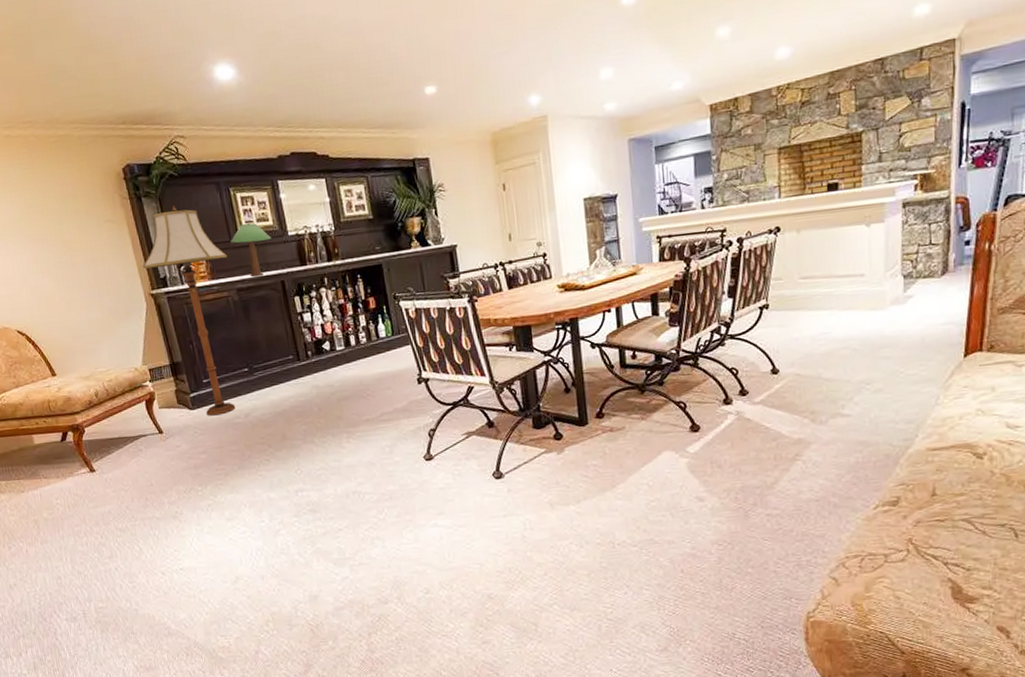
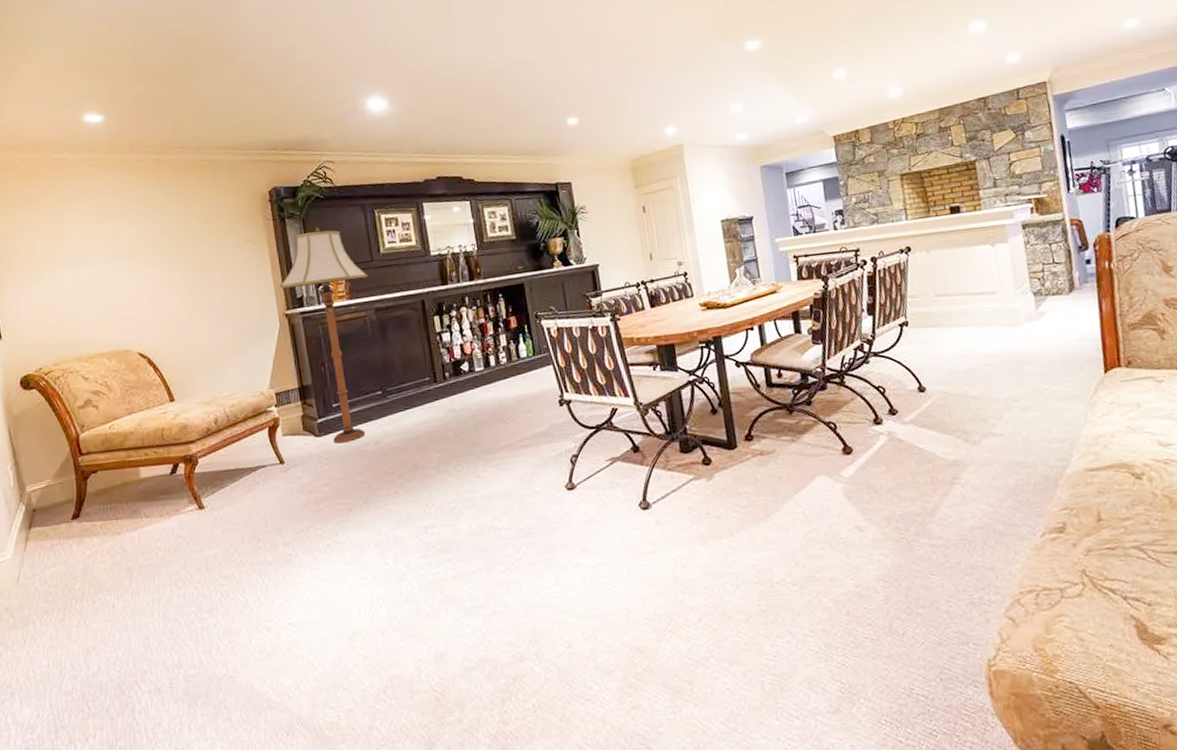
table lamp: present [230,222,271,277] -> none [371,243,413,297]

